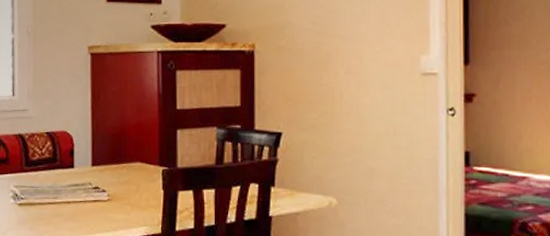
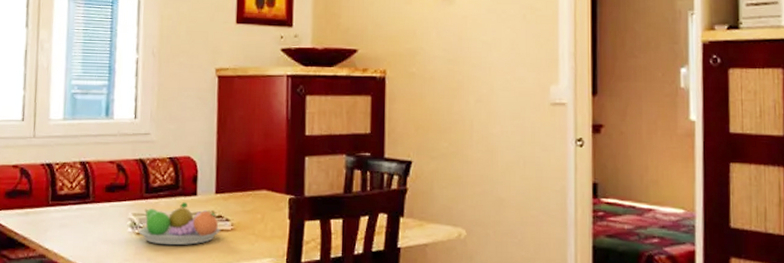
fruit bowl: none [19,174,98,215] -> present [137,202,221,246]

